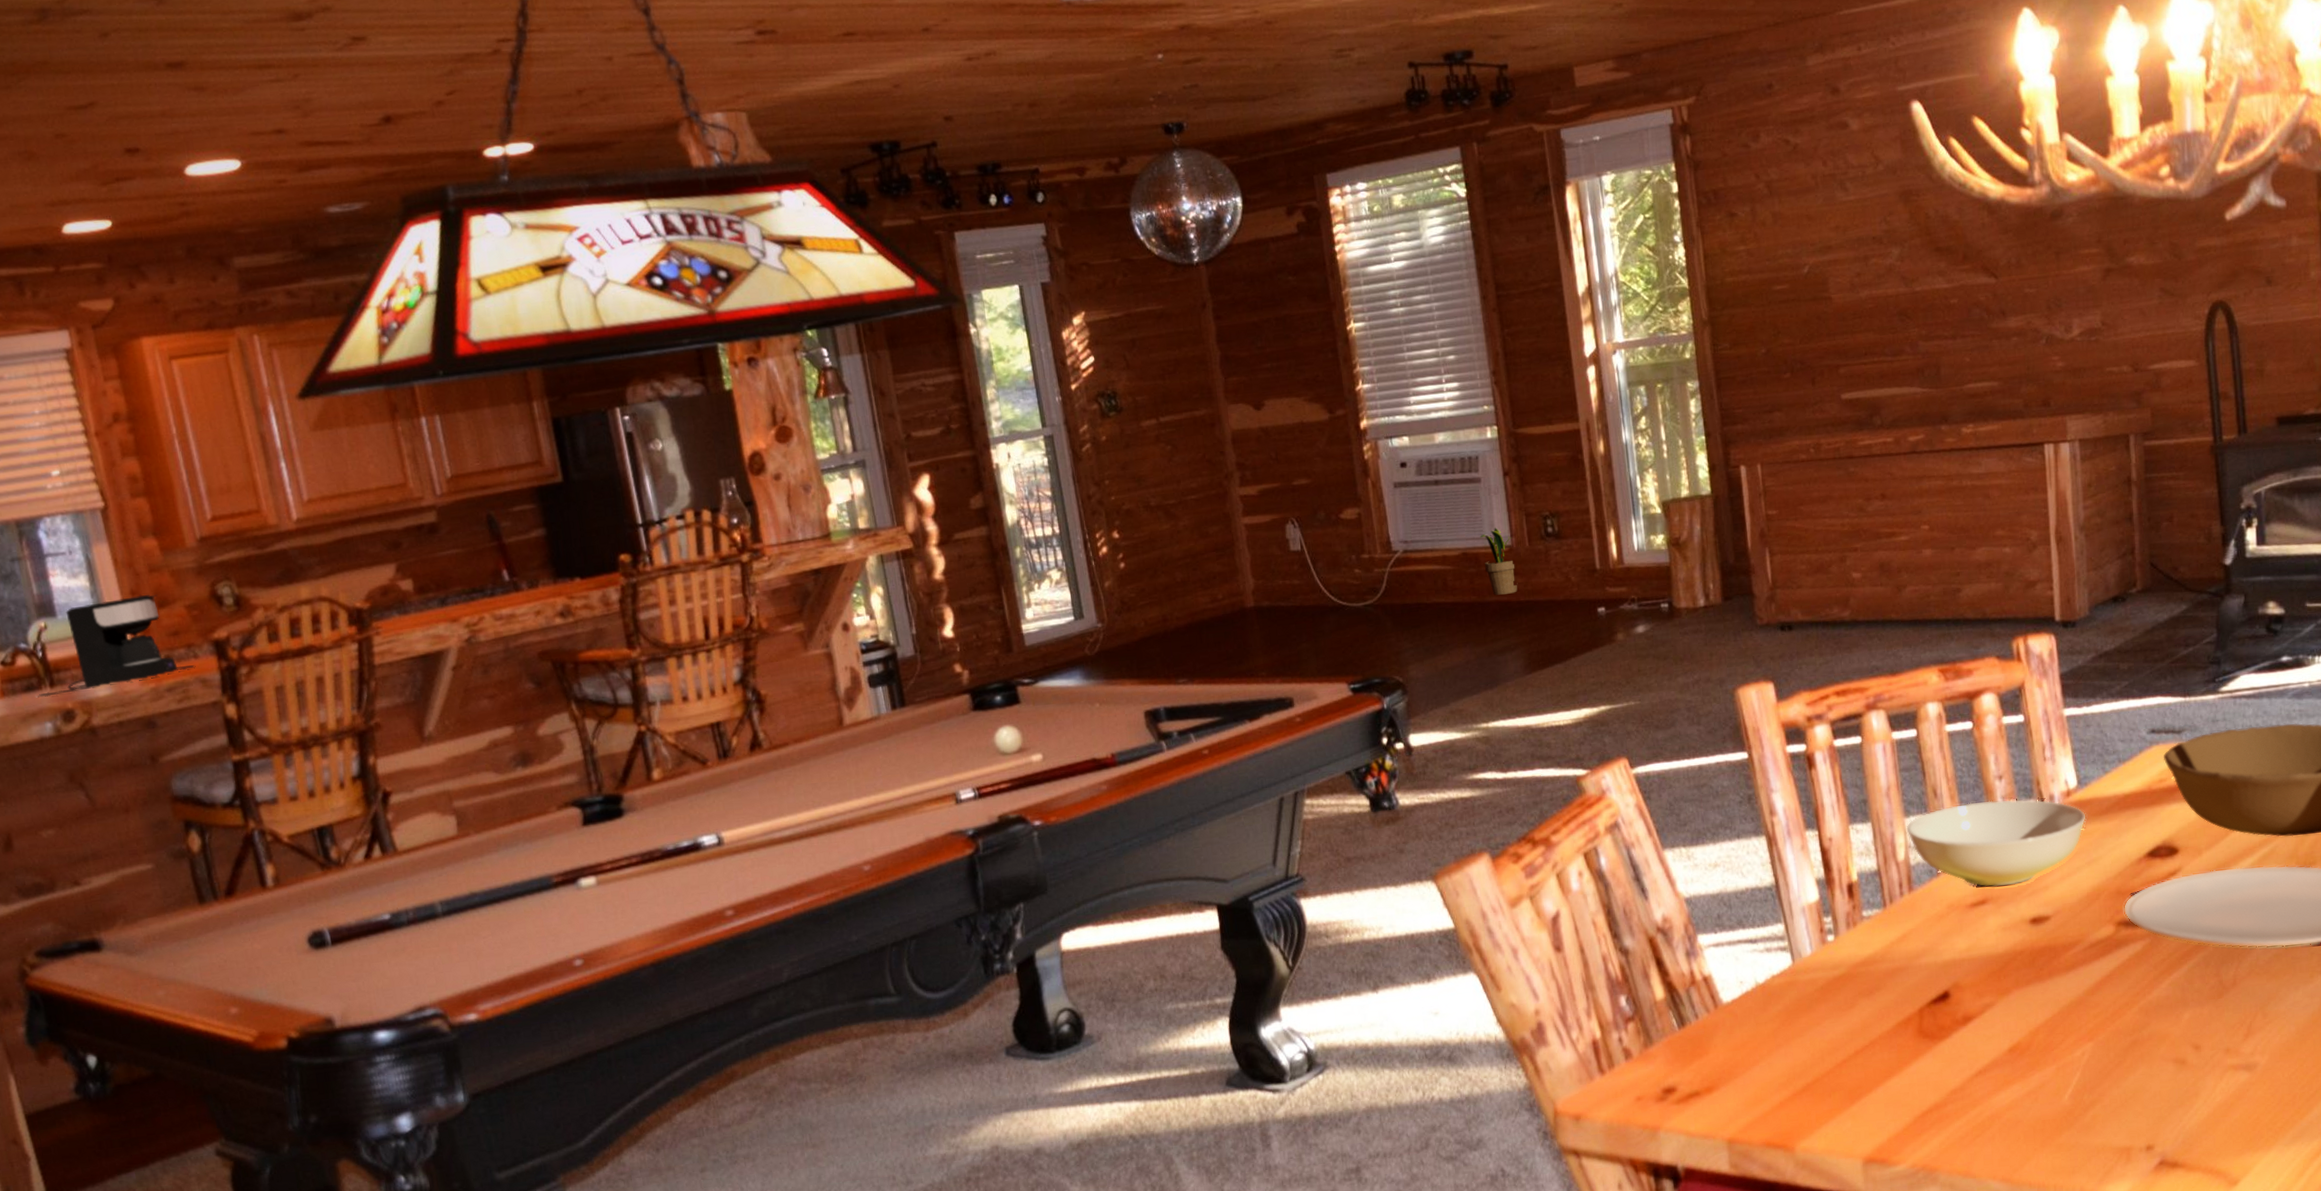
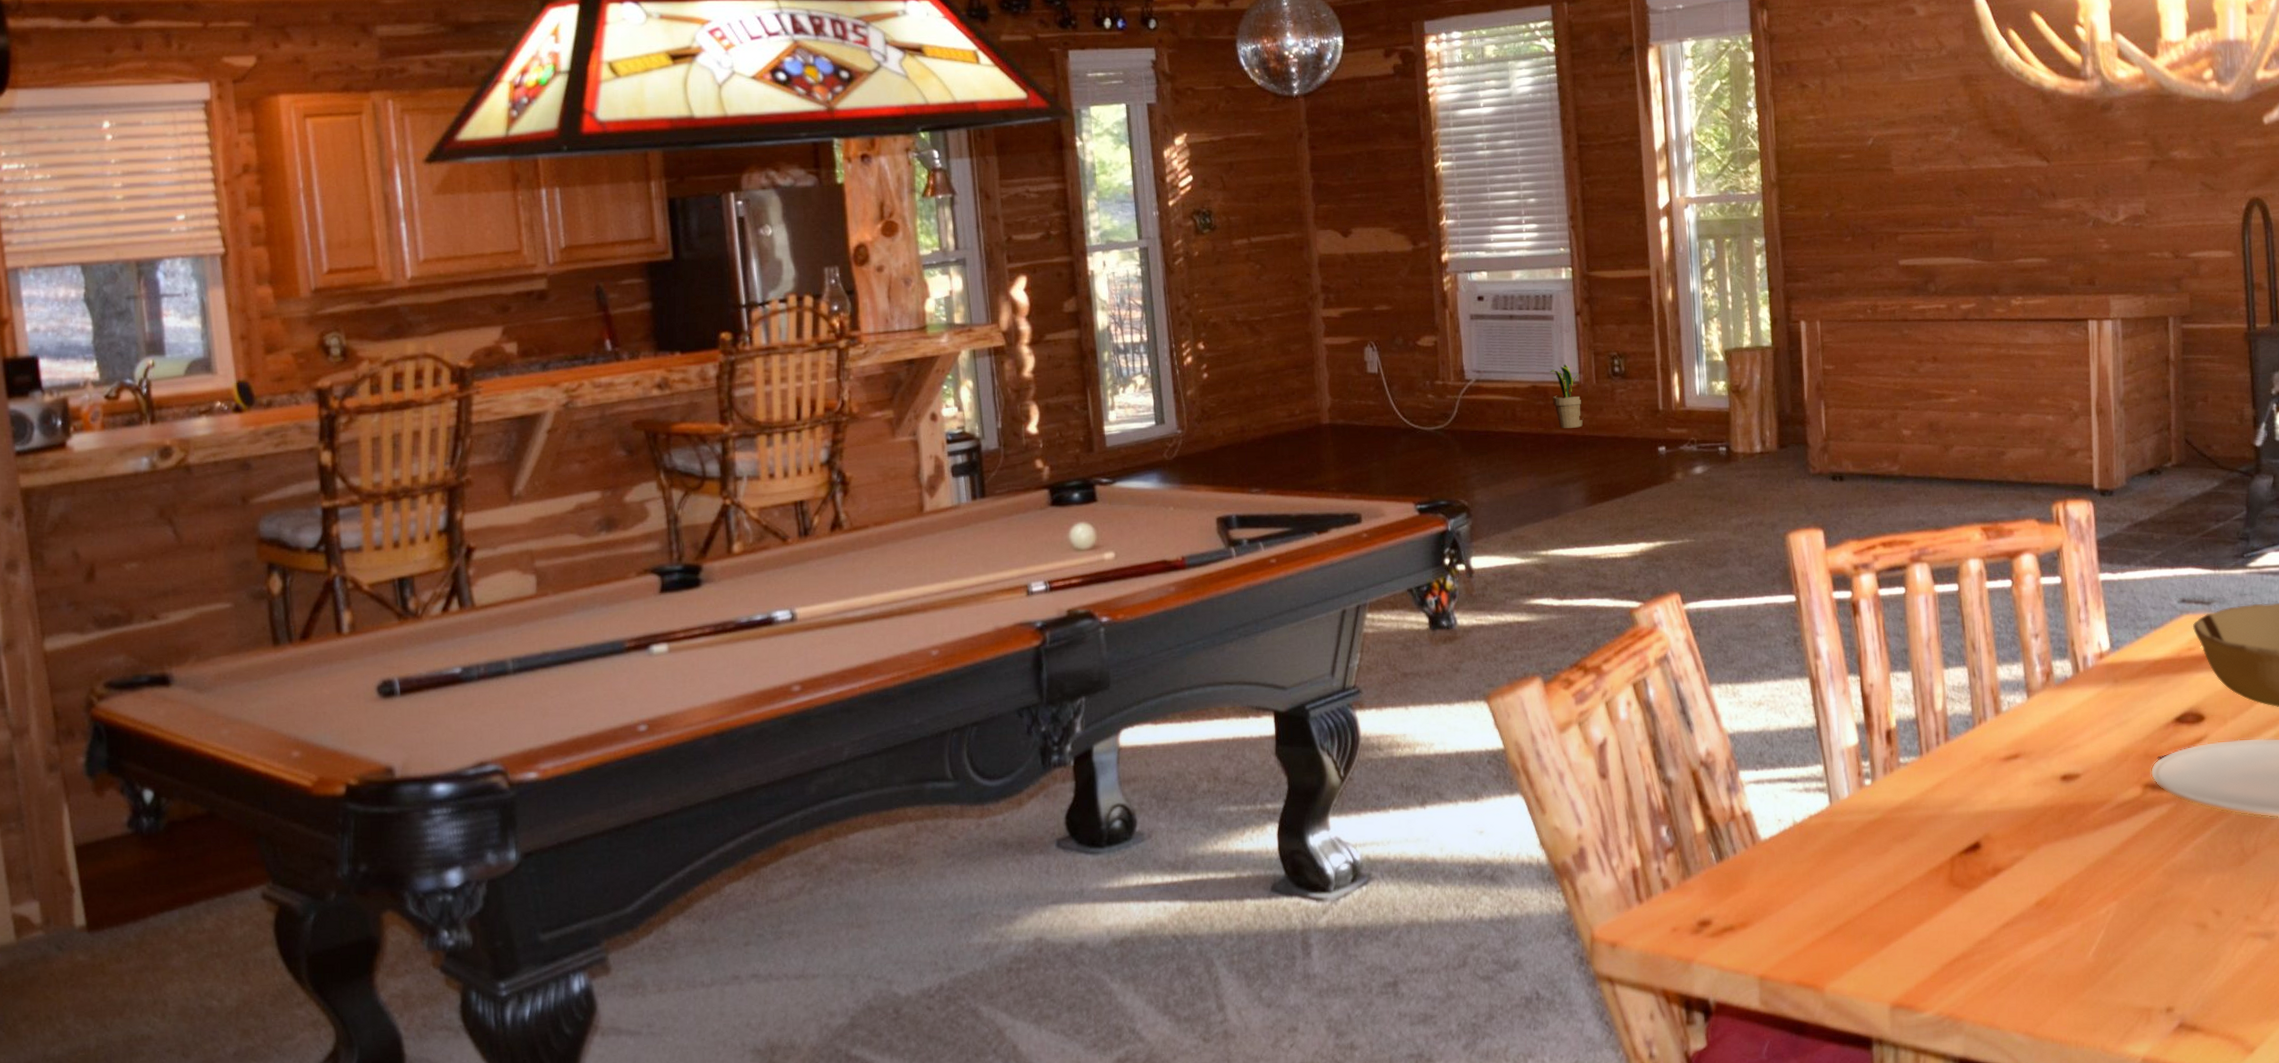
coffee maker: present [36,595,196,698] -> none [135,340,296,433]
bowl: present [1906,799,2086,887] -> none [1944,657,2117,742]

